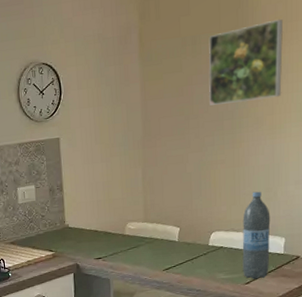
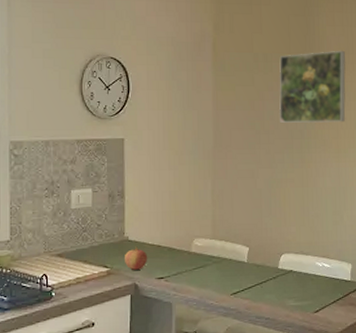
apple: none [66,232,87,252] -> present [125,246,148,270]
water bottle: present [242,191,271,280] -> none [311,213,338,308]

